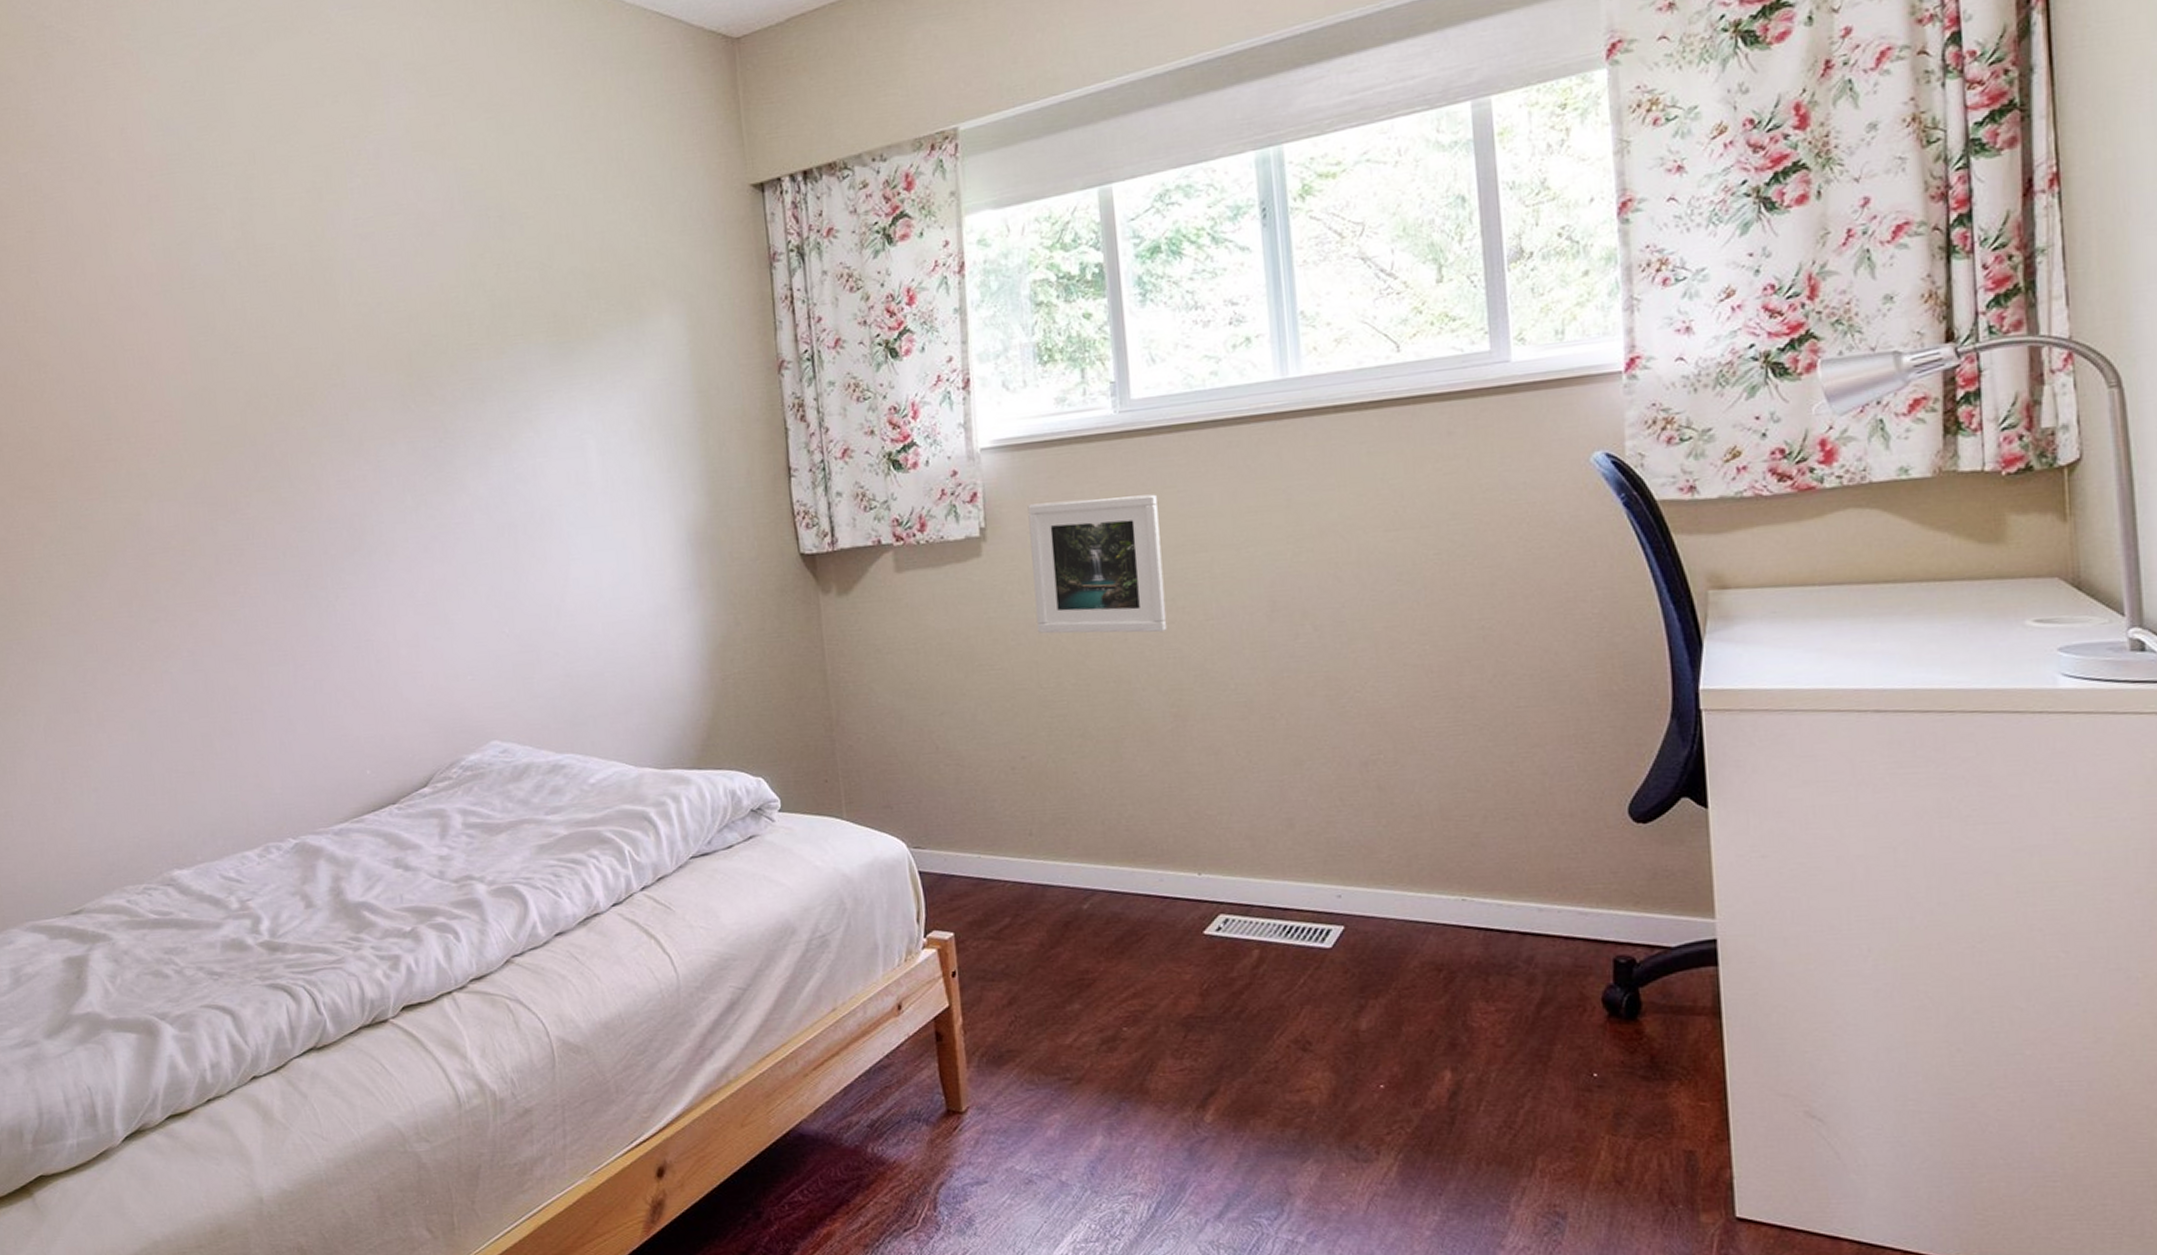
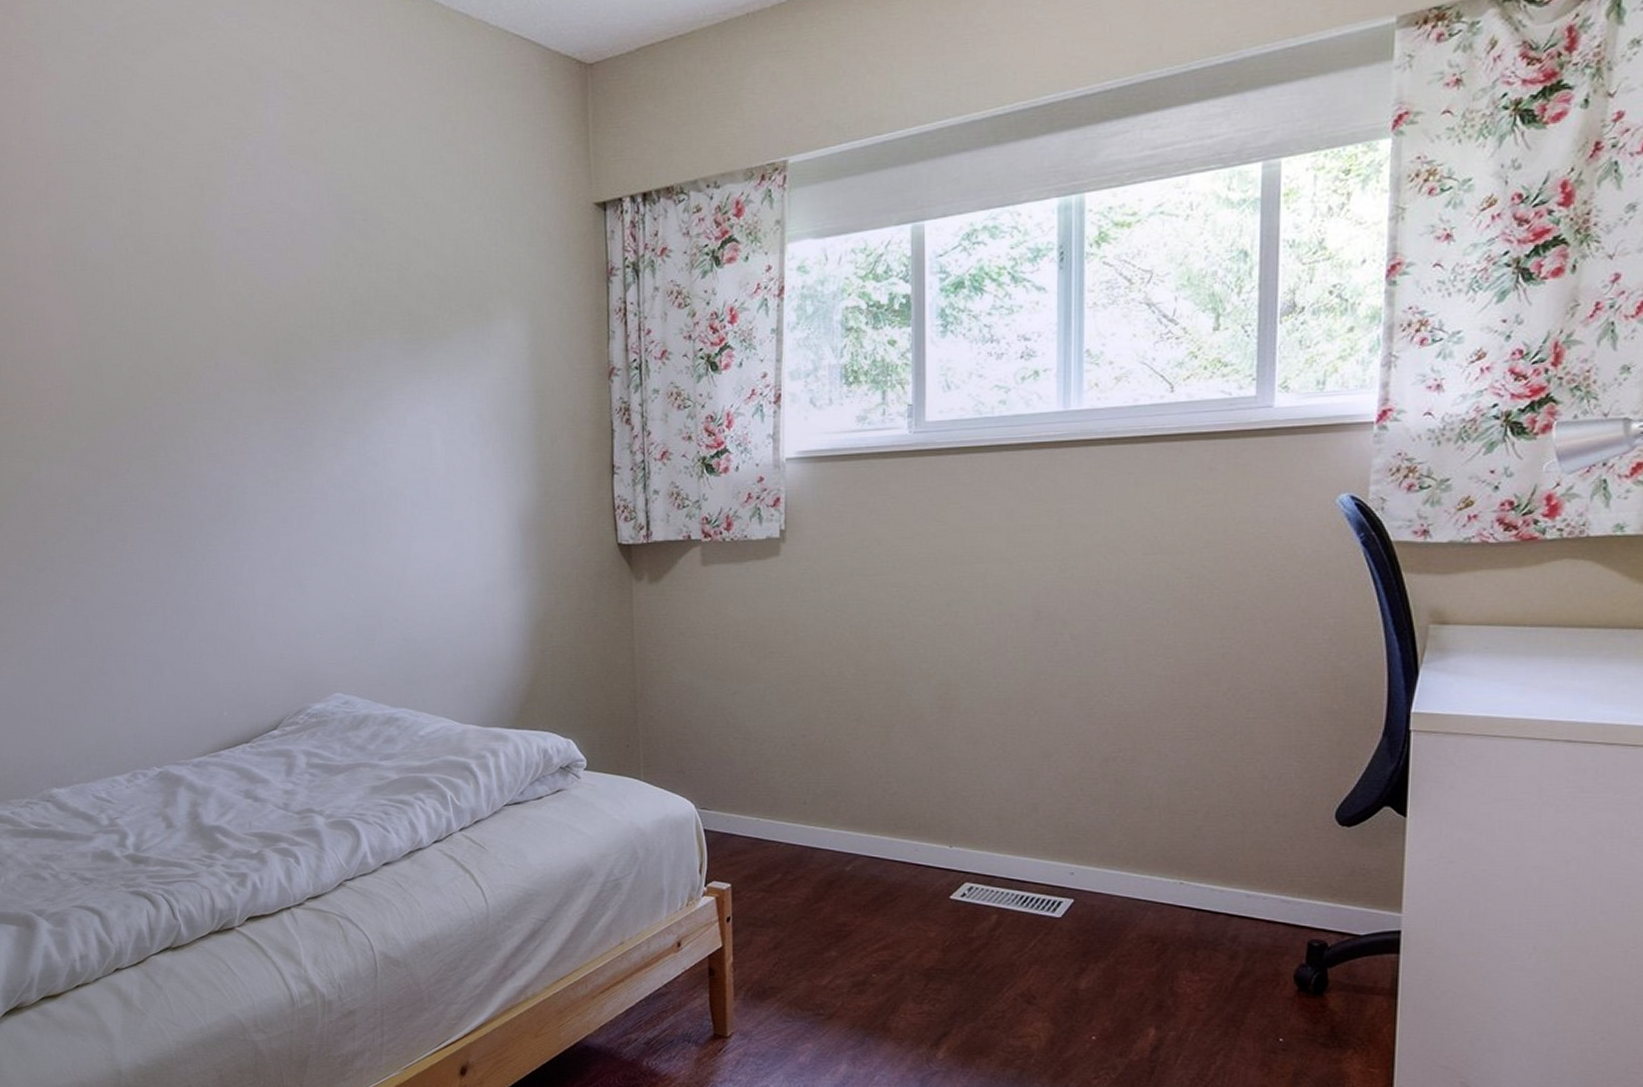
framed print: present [1027,494,1168,634] -> none [824,509,941,633]

